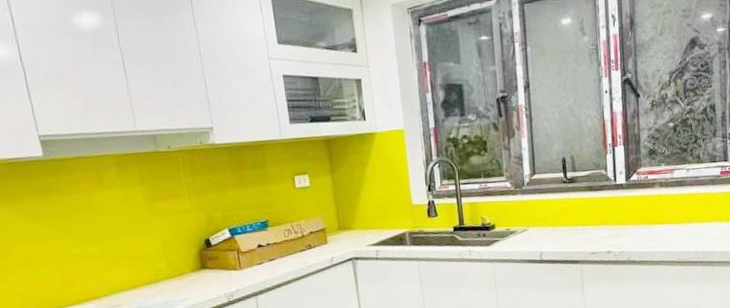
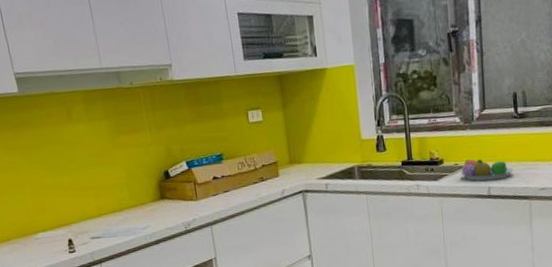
fruit bowl: none [512,223,564,246] -> present [460,158,513,181]

